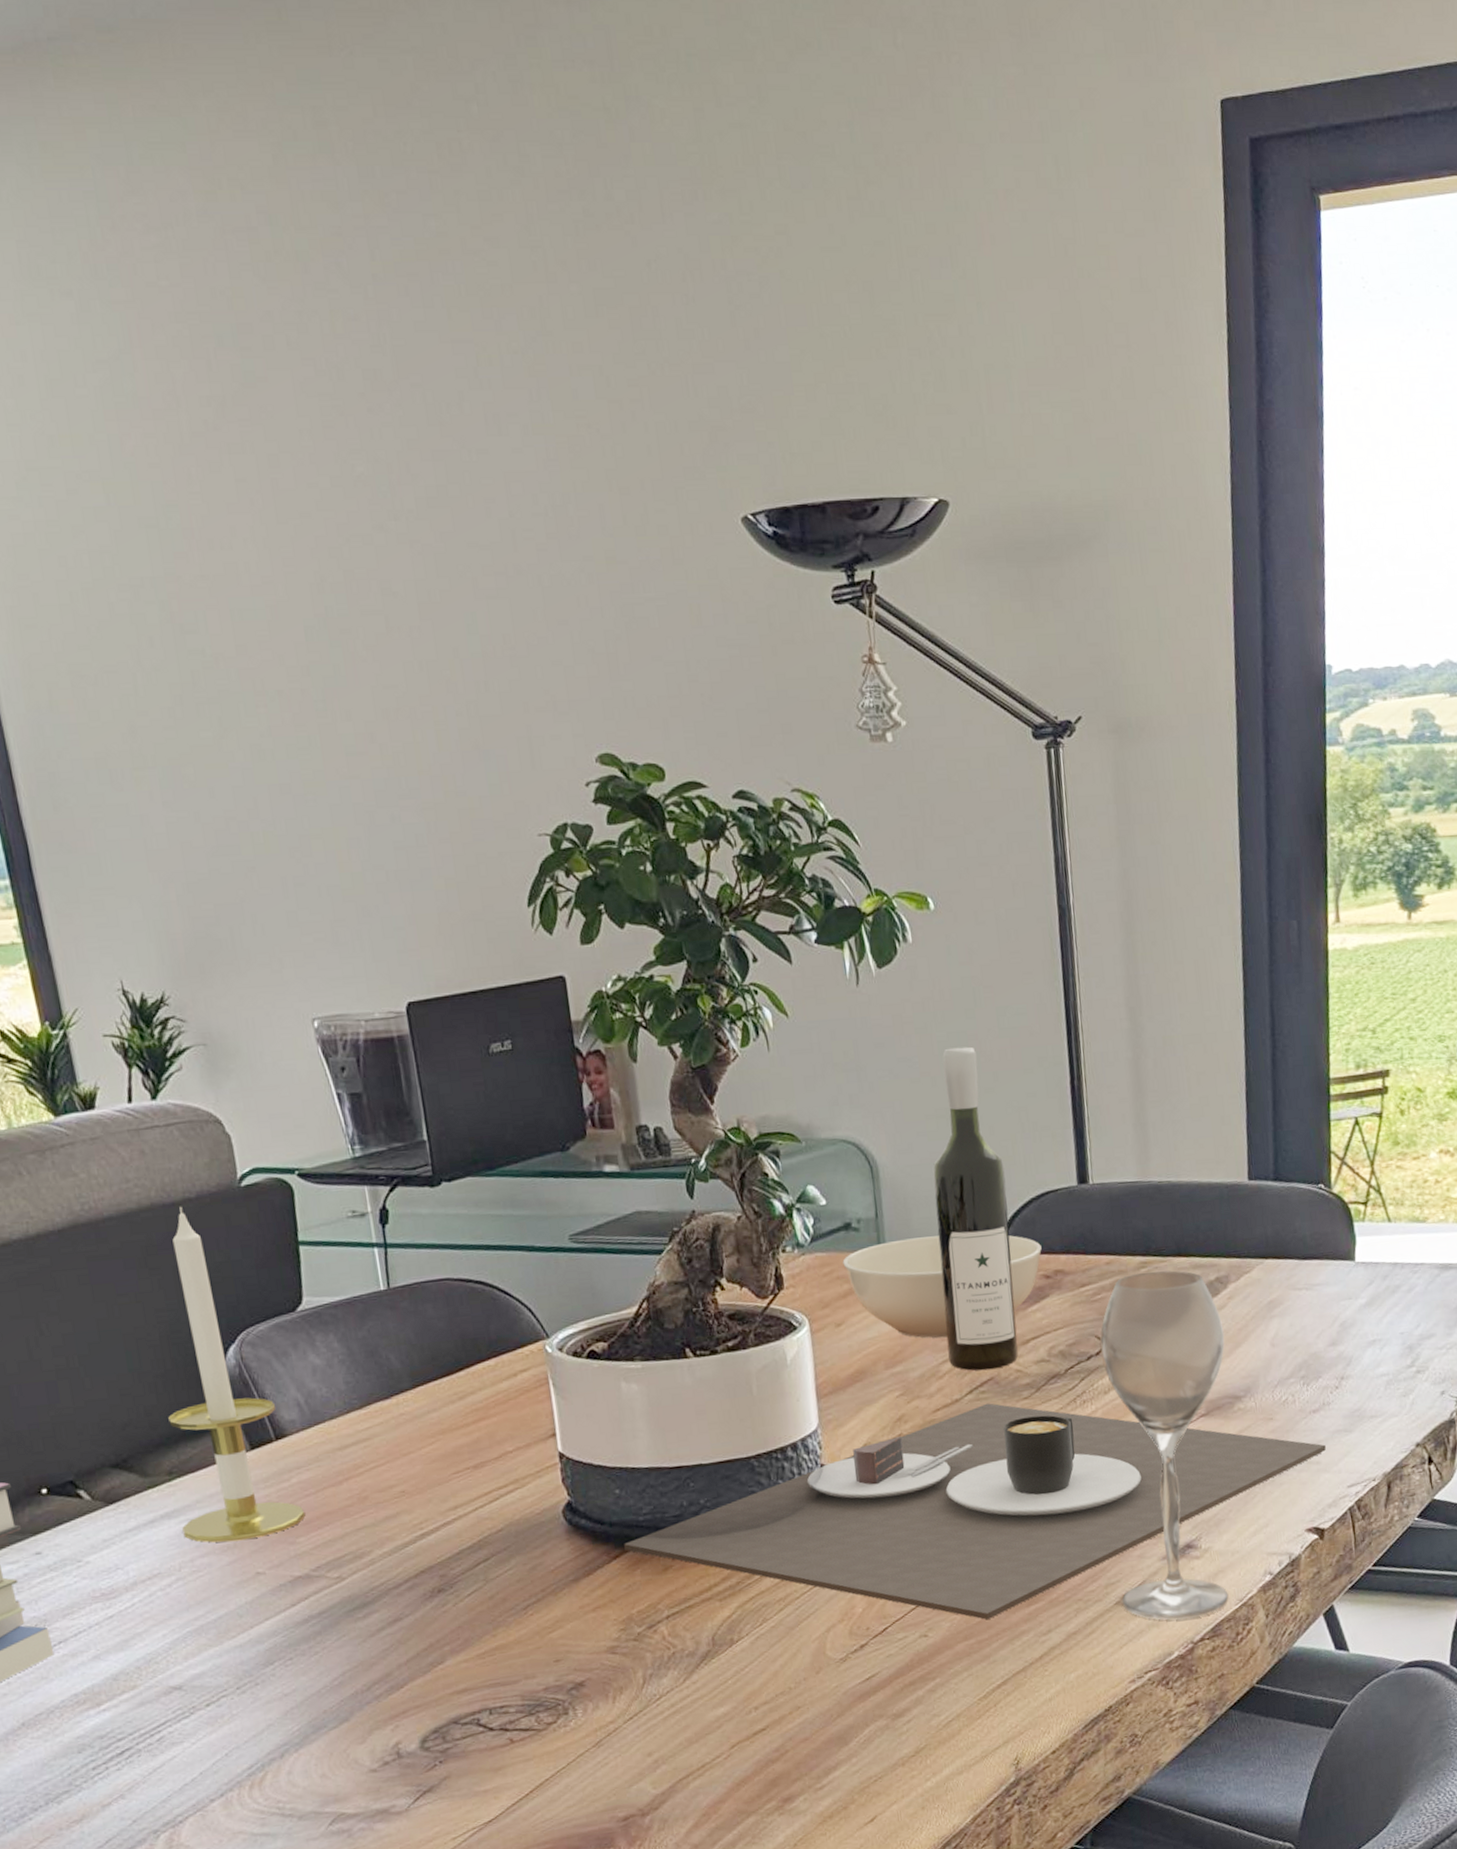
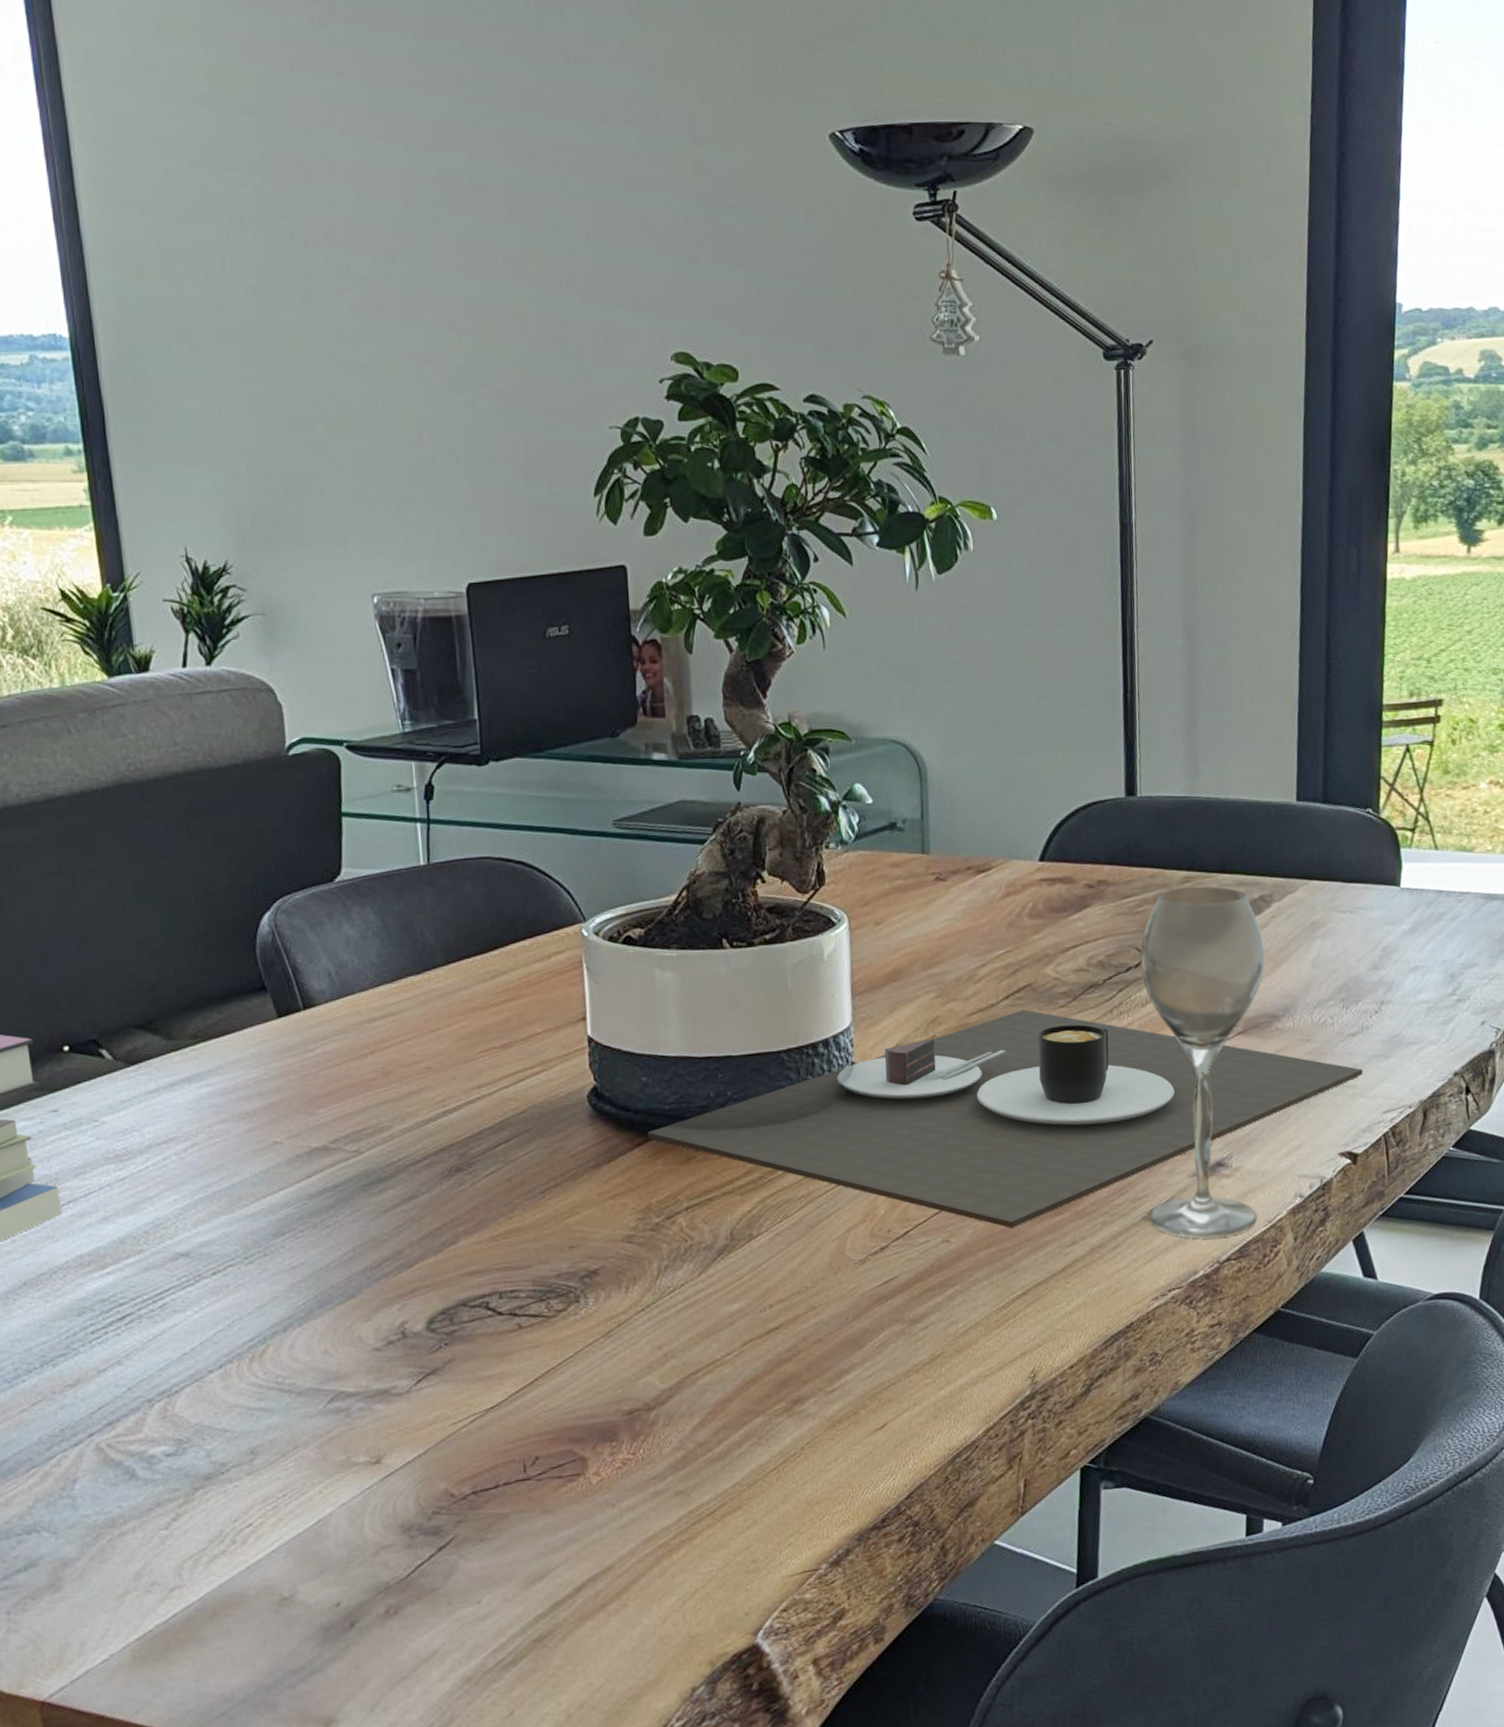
candle: present [168,1206,306,1543] -> none [197,772,328,1110]
bowl: present [842,1235,1042,1339] -> none [885,840,1086,942]
bottle: present [933,1046,1018,1371] -> none [981,655,1057,977]

